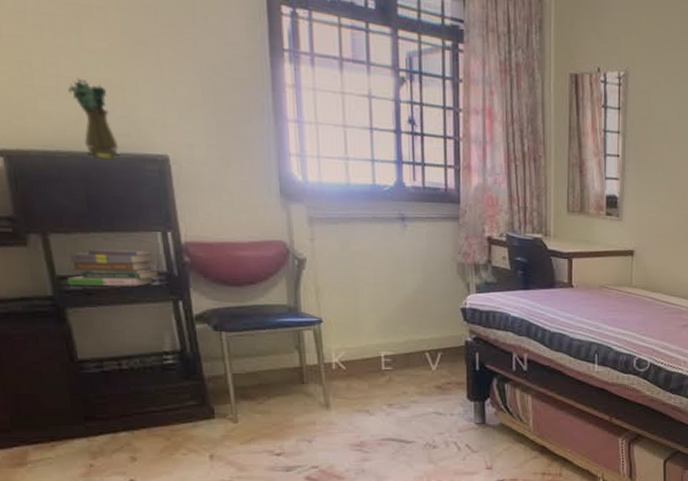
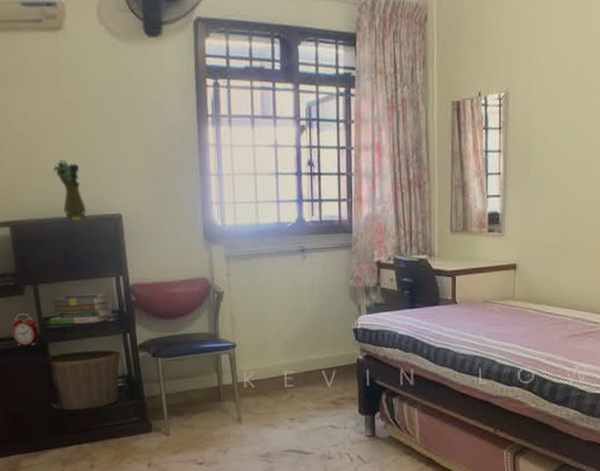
alarm clock: none [10,269,51,310] -> present [11,313,38,346]
basket: none [68,320,170,391] -> present [49,351,120,410]

